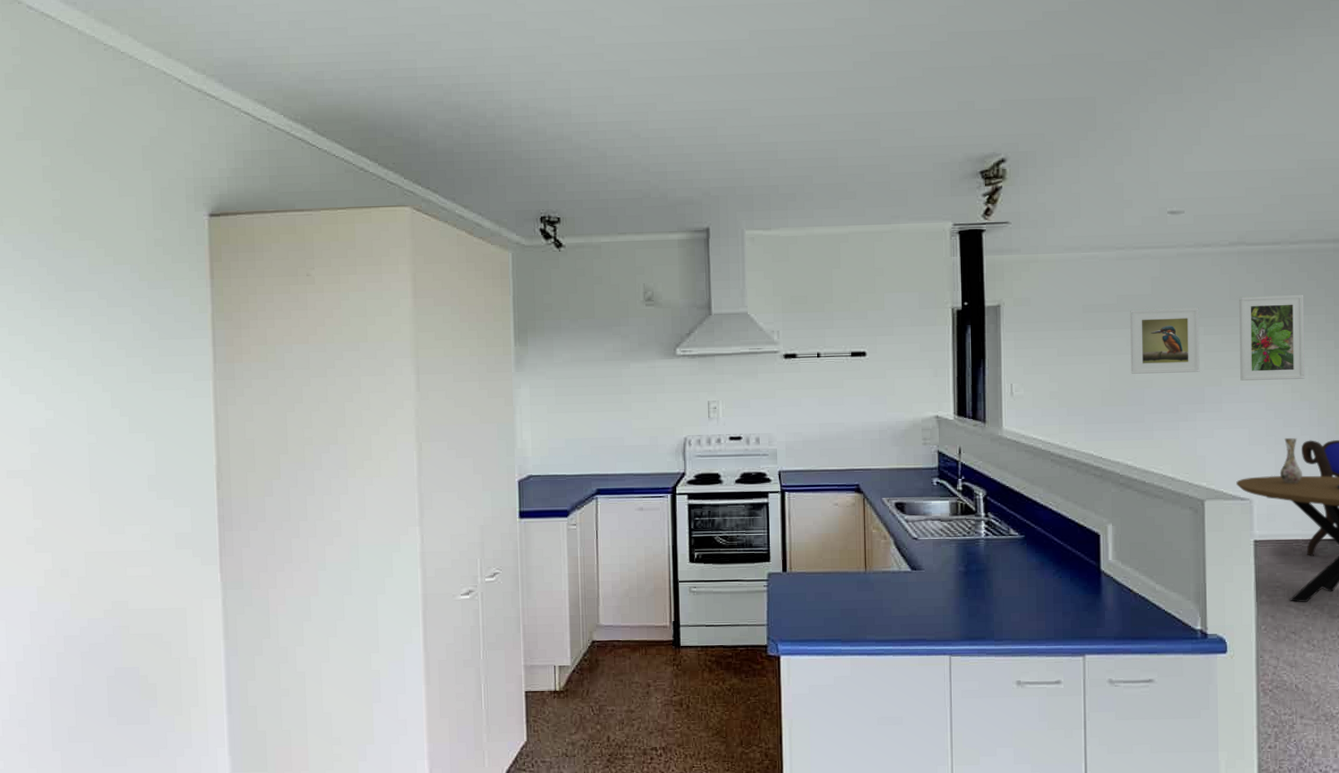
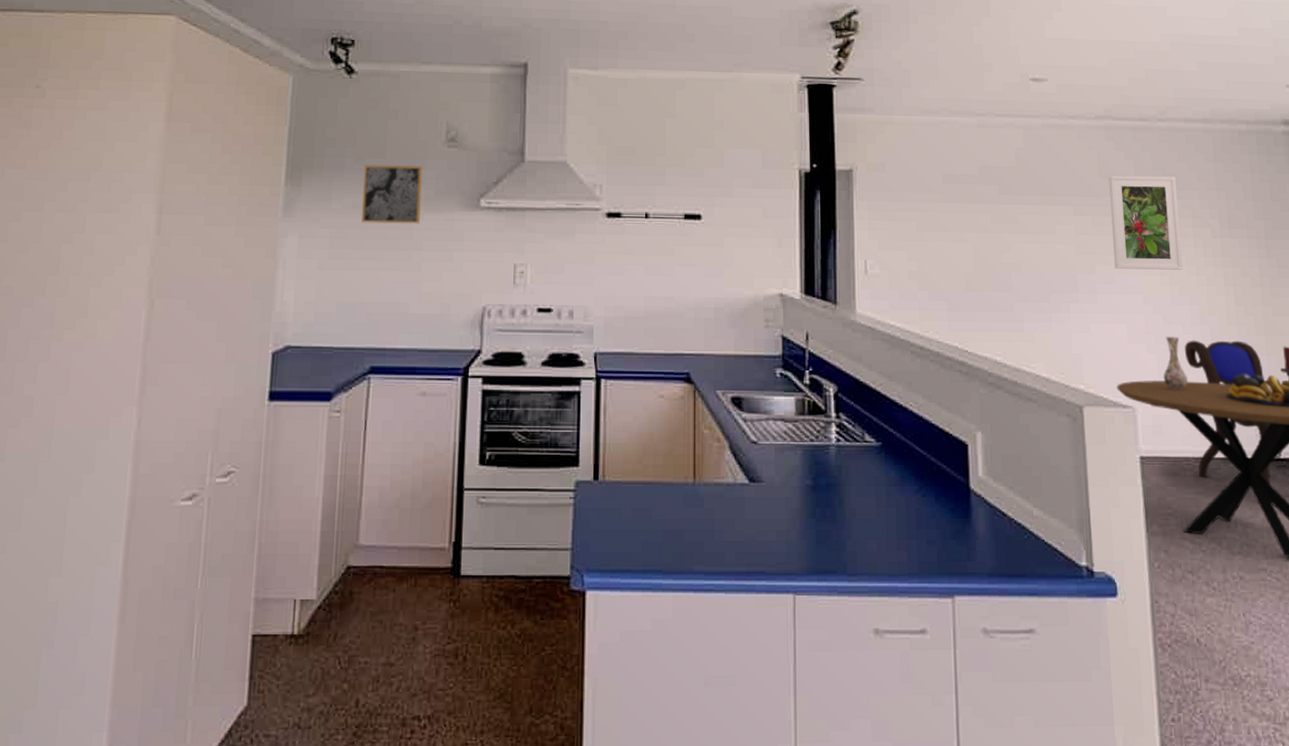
wall art: none [578,323,627,373] -> present [362,165,422,224]
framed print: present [1130,308,1200,374] -> none [994,183,1071,257]

